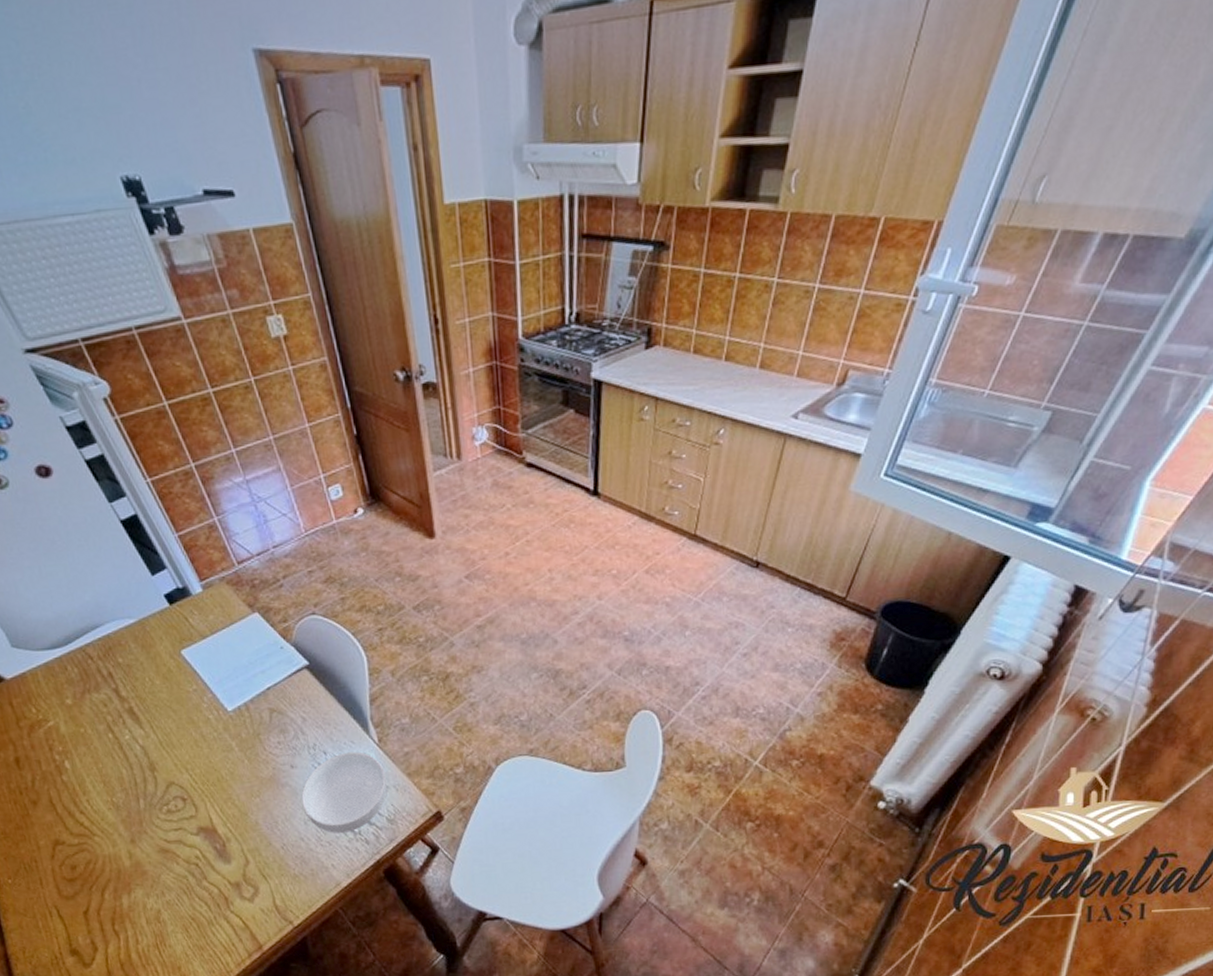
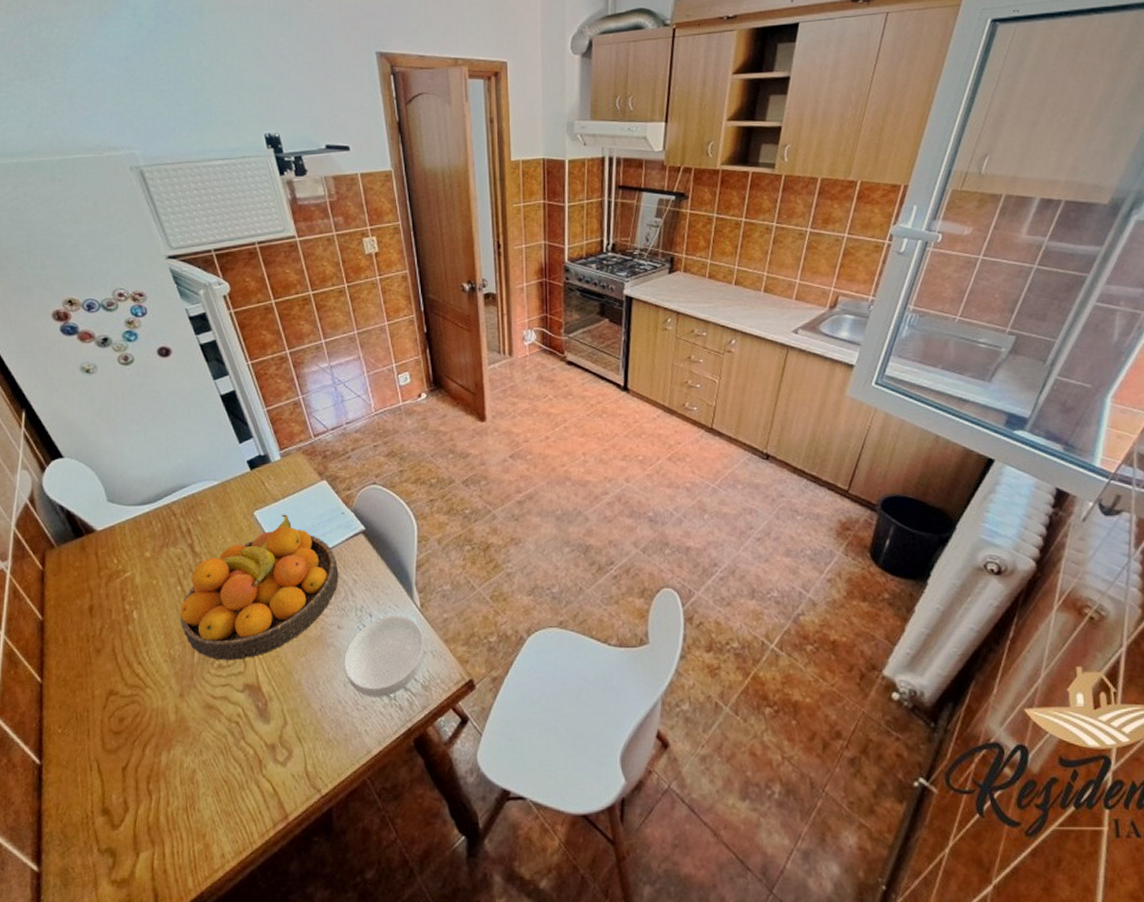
fruit bowl: none [115,651,286,806] -> present [180,514,339,661]

